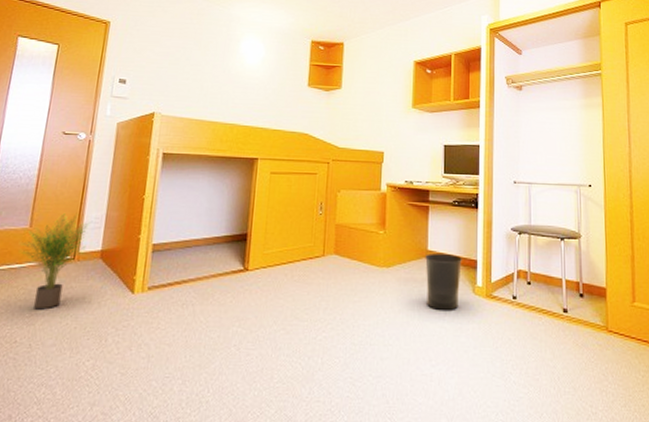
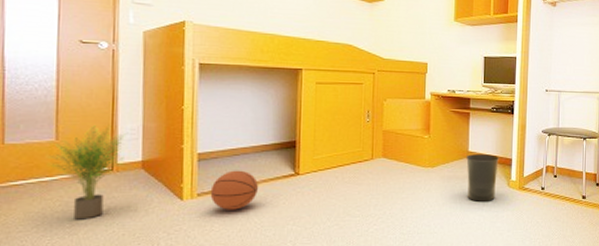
basketball: none [160,263,208,307] -> present [210,170,259,210]

